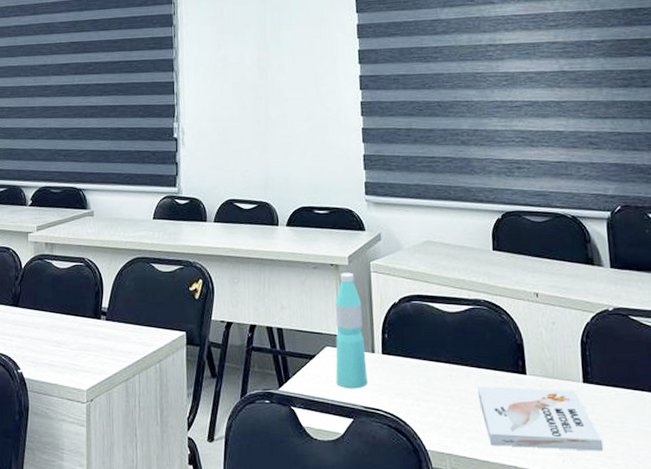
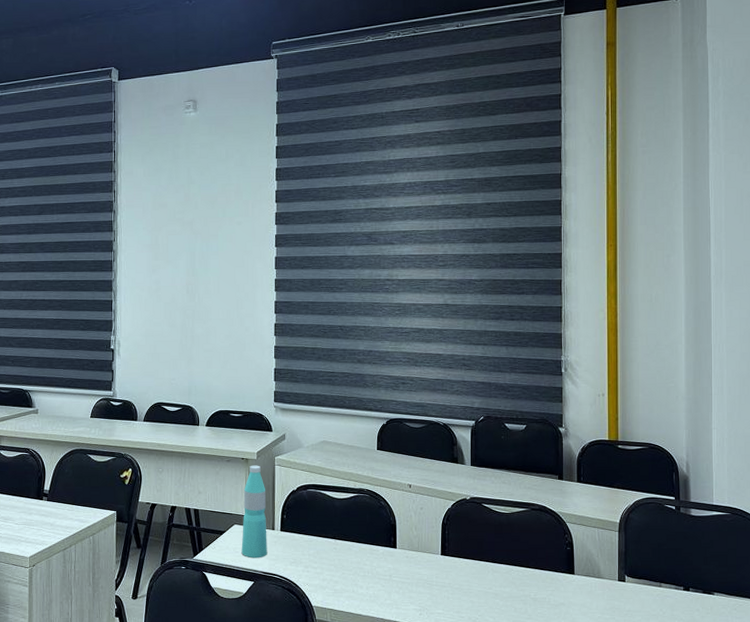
book: present [478,386,604,451] -> none [357,557,453,607]

